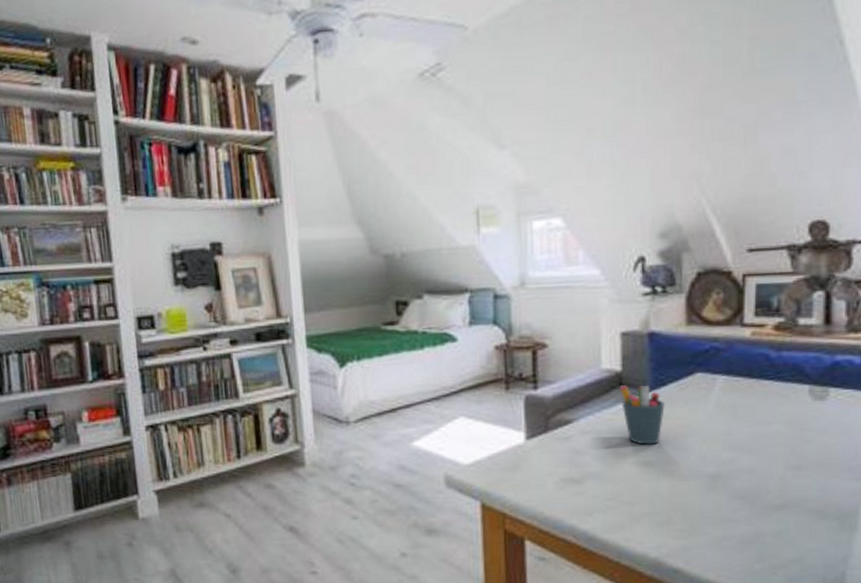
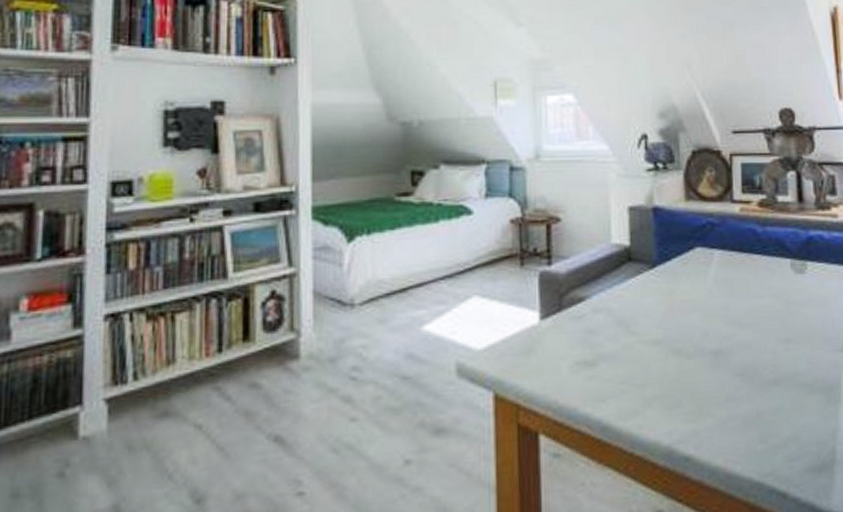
pen holder: present [620,385,665,445] -> none [629,259,670,322]

